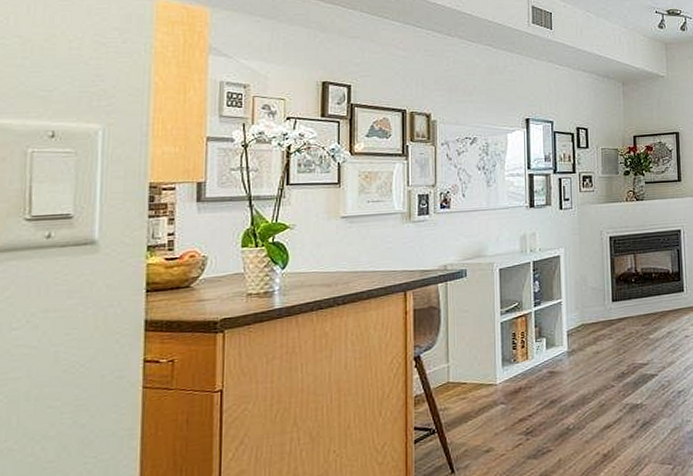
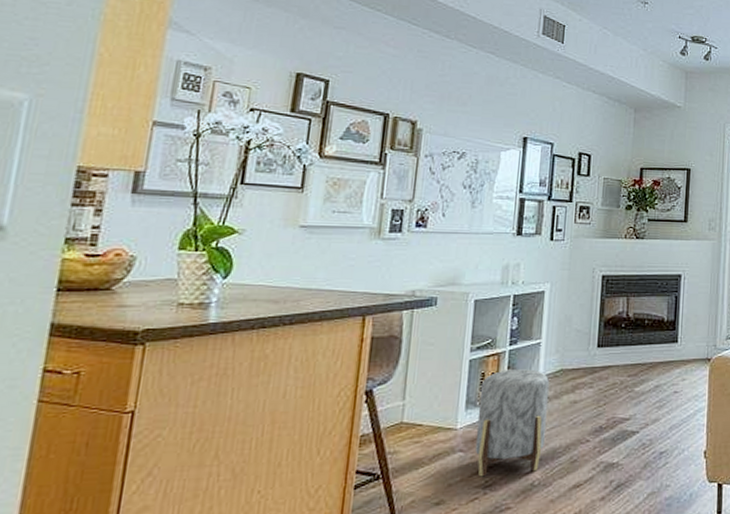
stool: none [513,326,574,425] -> present [474,369,549,477]

